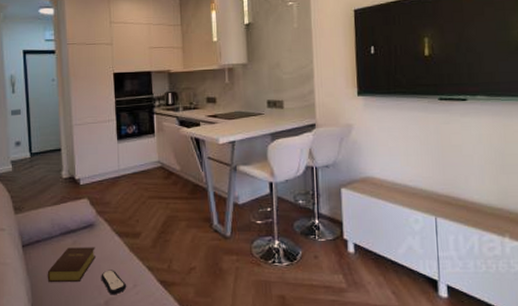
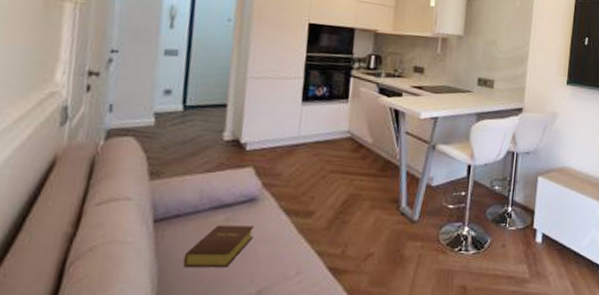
remote control: present [101,270,127,295] -> none [256,253,288,284]

